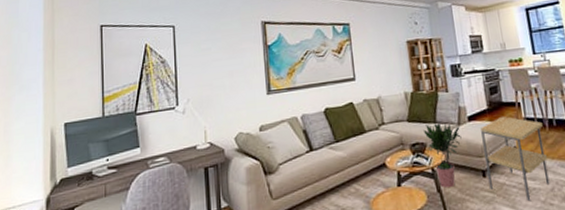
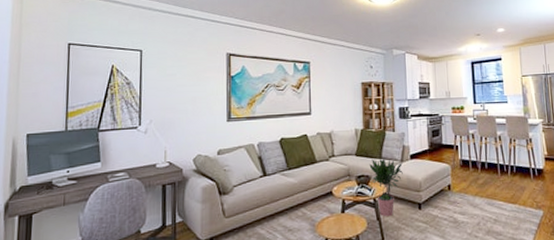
side table: present [481,116,550,202] -> none [421,156,477,233]

